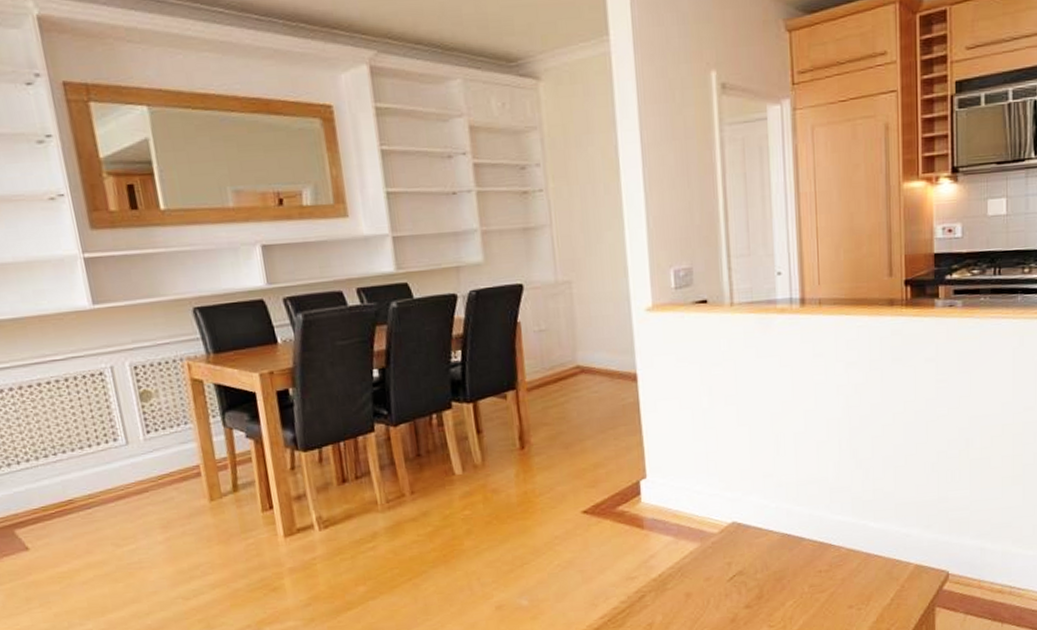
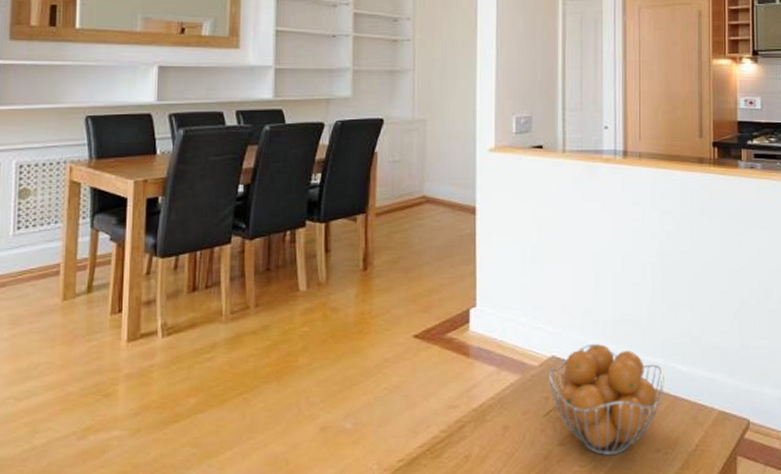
fruit basket: none [729,507,856,615] -> present [548,344,664,456]

